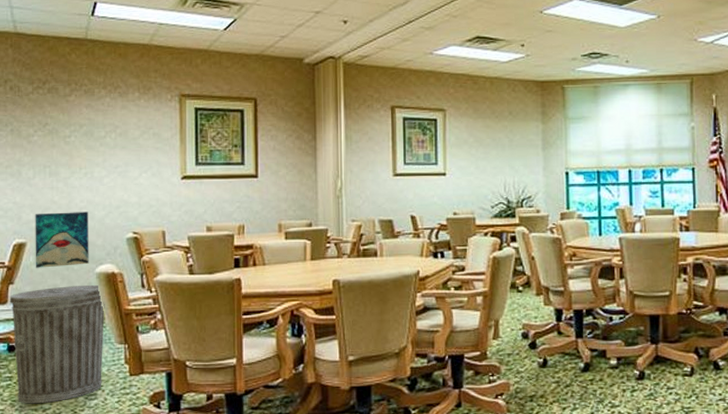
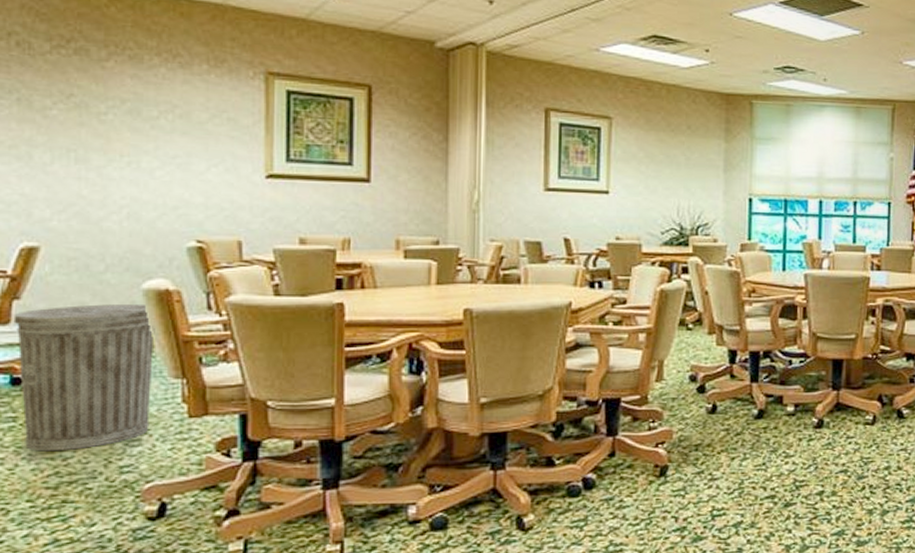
wall art: present [35,212,89,268] -> none [52,210,133,280]

